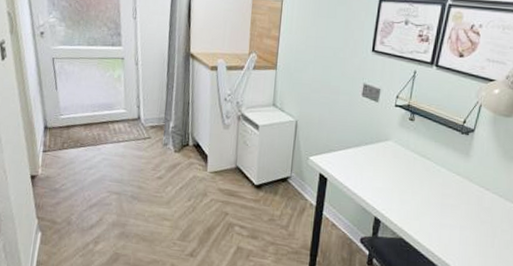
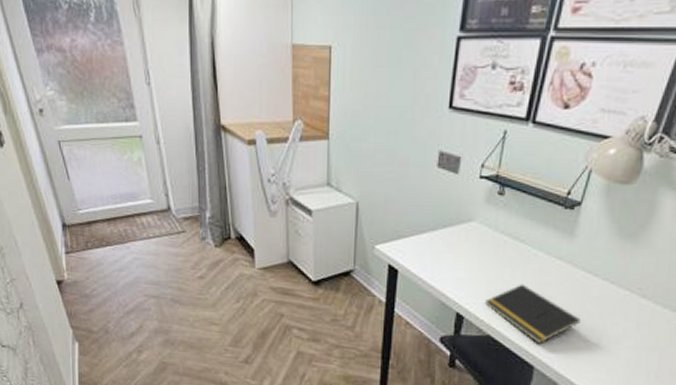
notepad: none [399,194,476,246] -> present [486,284,581,343]

